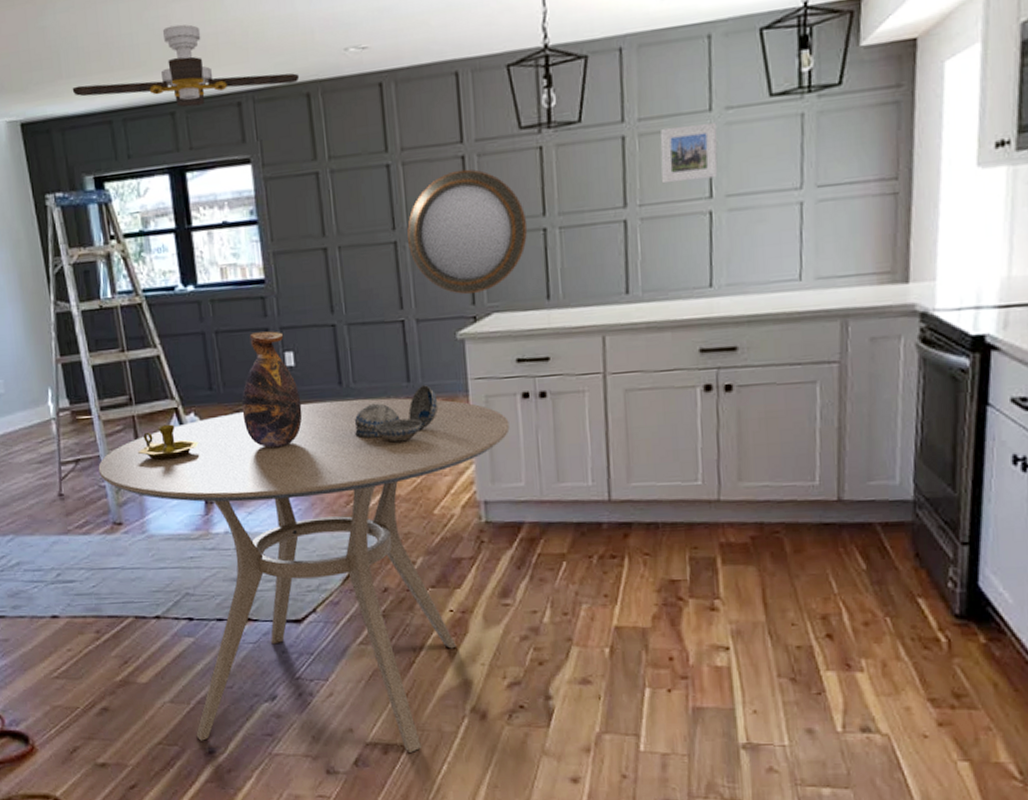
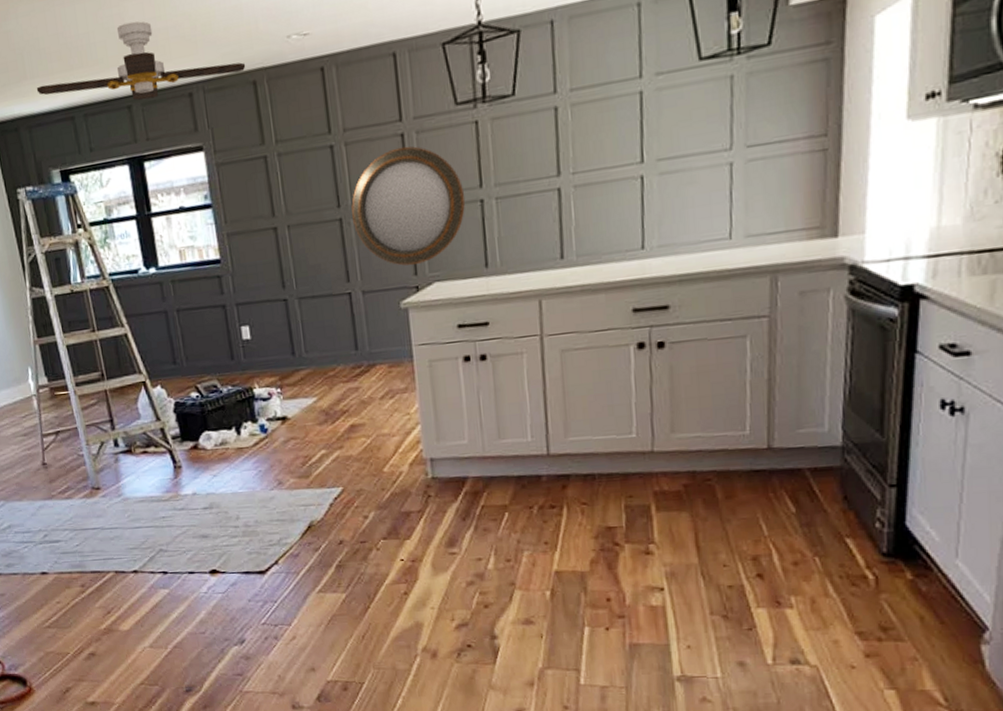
dining table: present [98,398,510,753] -> none [76,365,453,689]
candlestick: present [137,424,200,461] -> none [110,396,167,431]
vase: present [241,331,303,448] -> none [203,307,260,416]
decorative bowl: present [354,385,439,443] -> none [307,352,386,407]
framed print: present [660,123,718,184] -> none [592,89,649,151]

